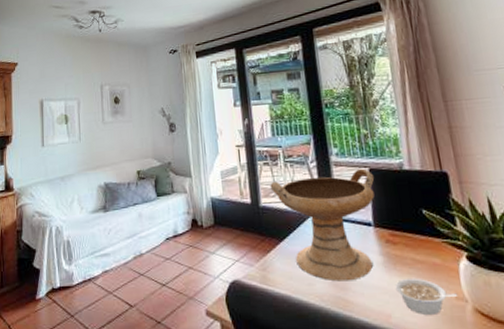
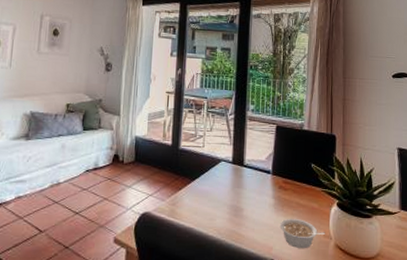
decorative bowl: present [270,168,375,282] -> none [191,124,279,218]

